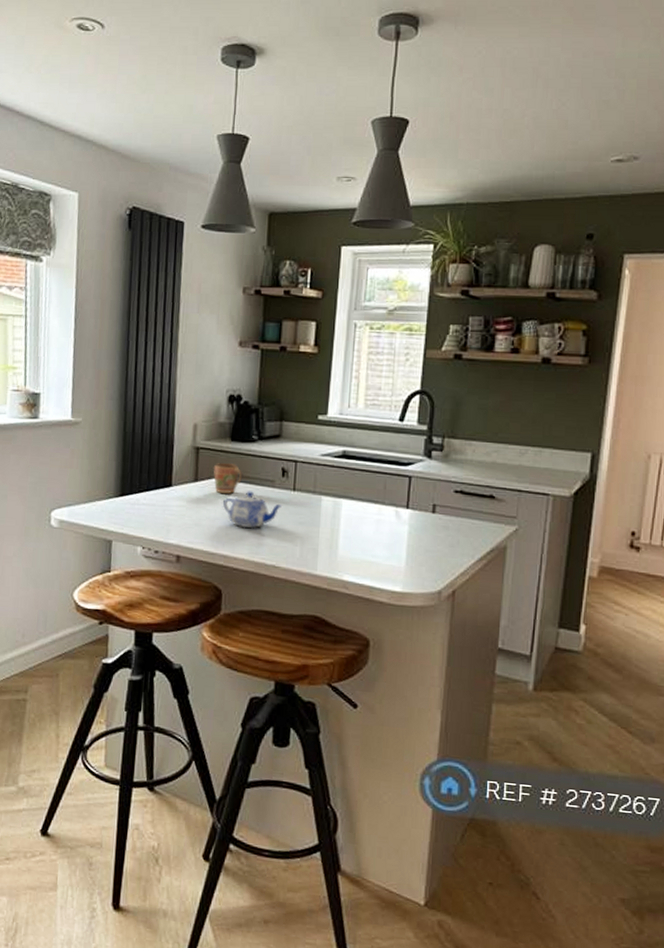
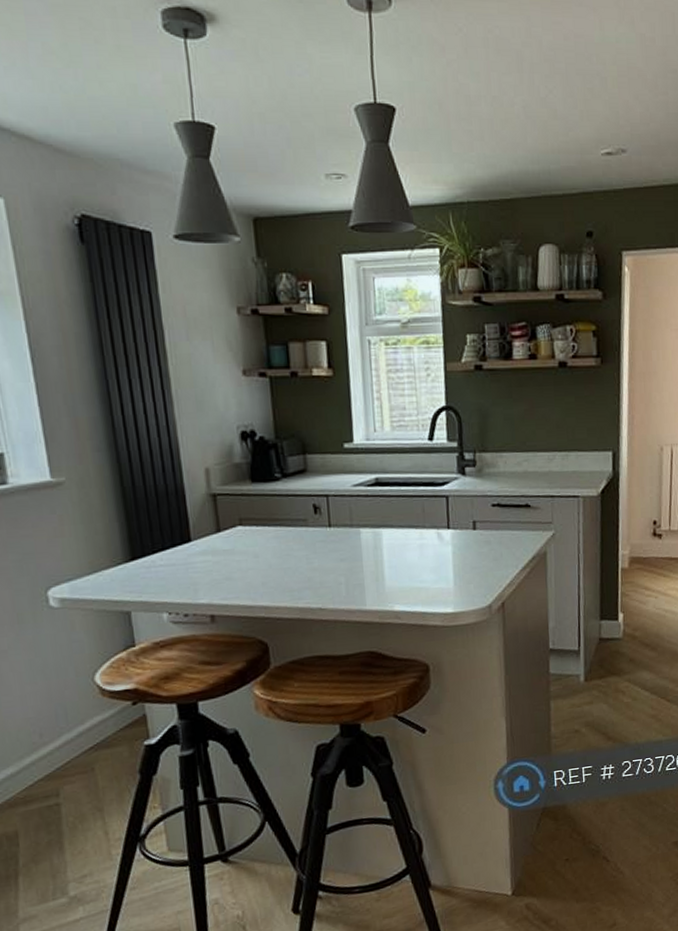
mug: present [213,463,243,494] -> none [237,507,272,541]
teapot: present [223,491,283,529] -> none [254,534,320,575]

